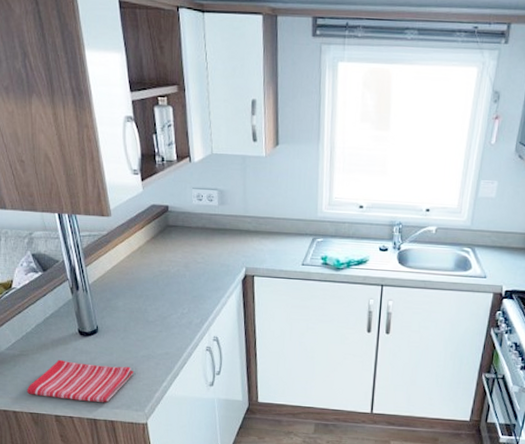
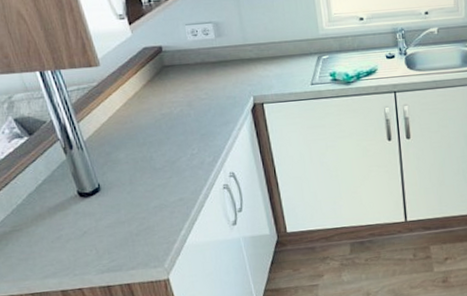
dish towel: present [27,359,134,402] -> none [24,221,147,274]

